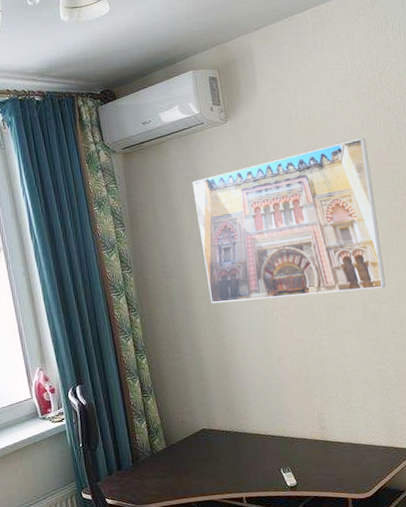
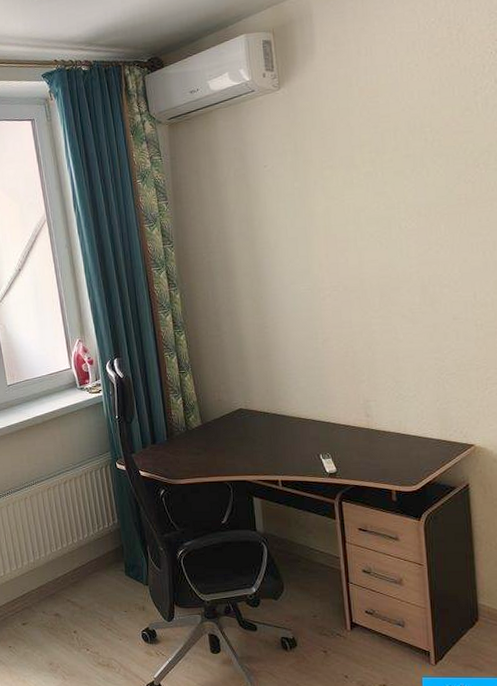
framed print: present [192,138,386,304] -> none [239,104,449,282]

